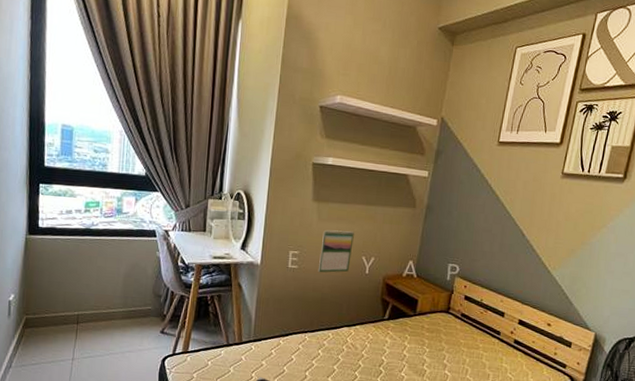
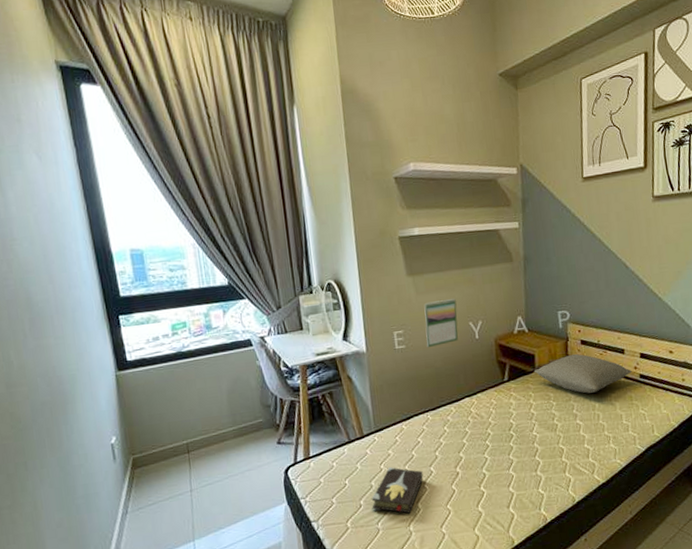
pillow: none [414,307,508,348] -> present [533,353,632,394]

